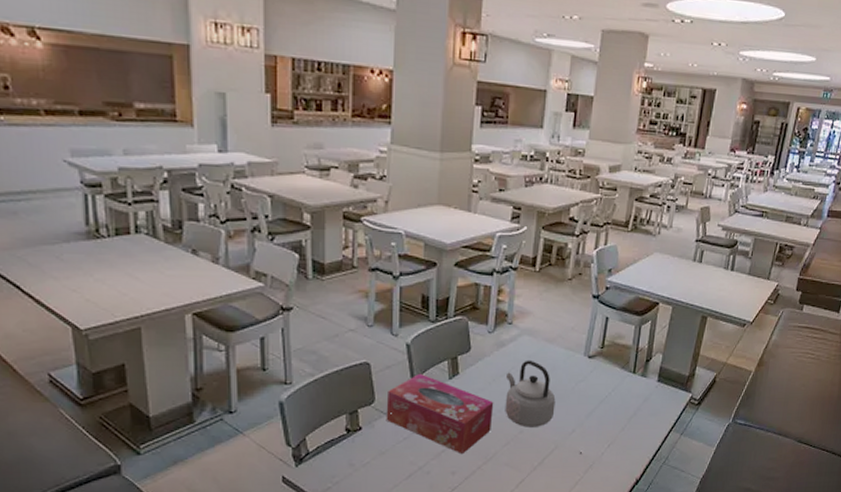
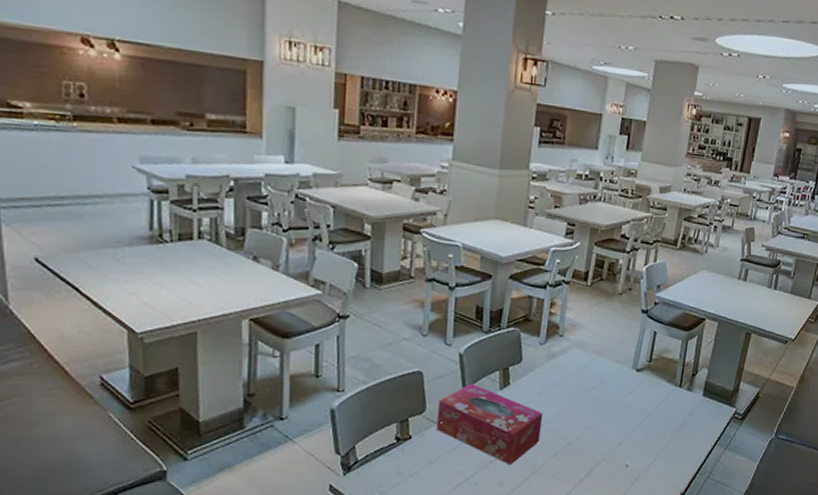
teapot: present [505,360,556,427] -> none [553,372,604,439]

